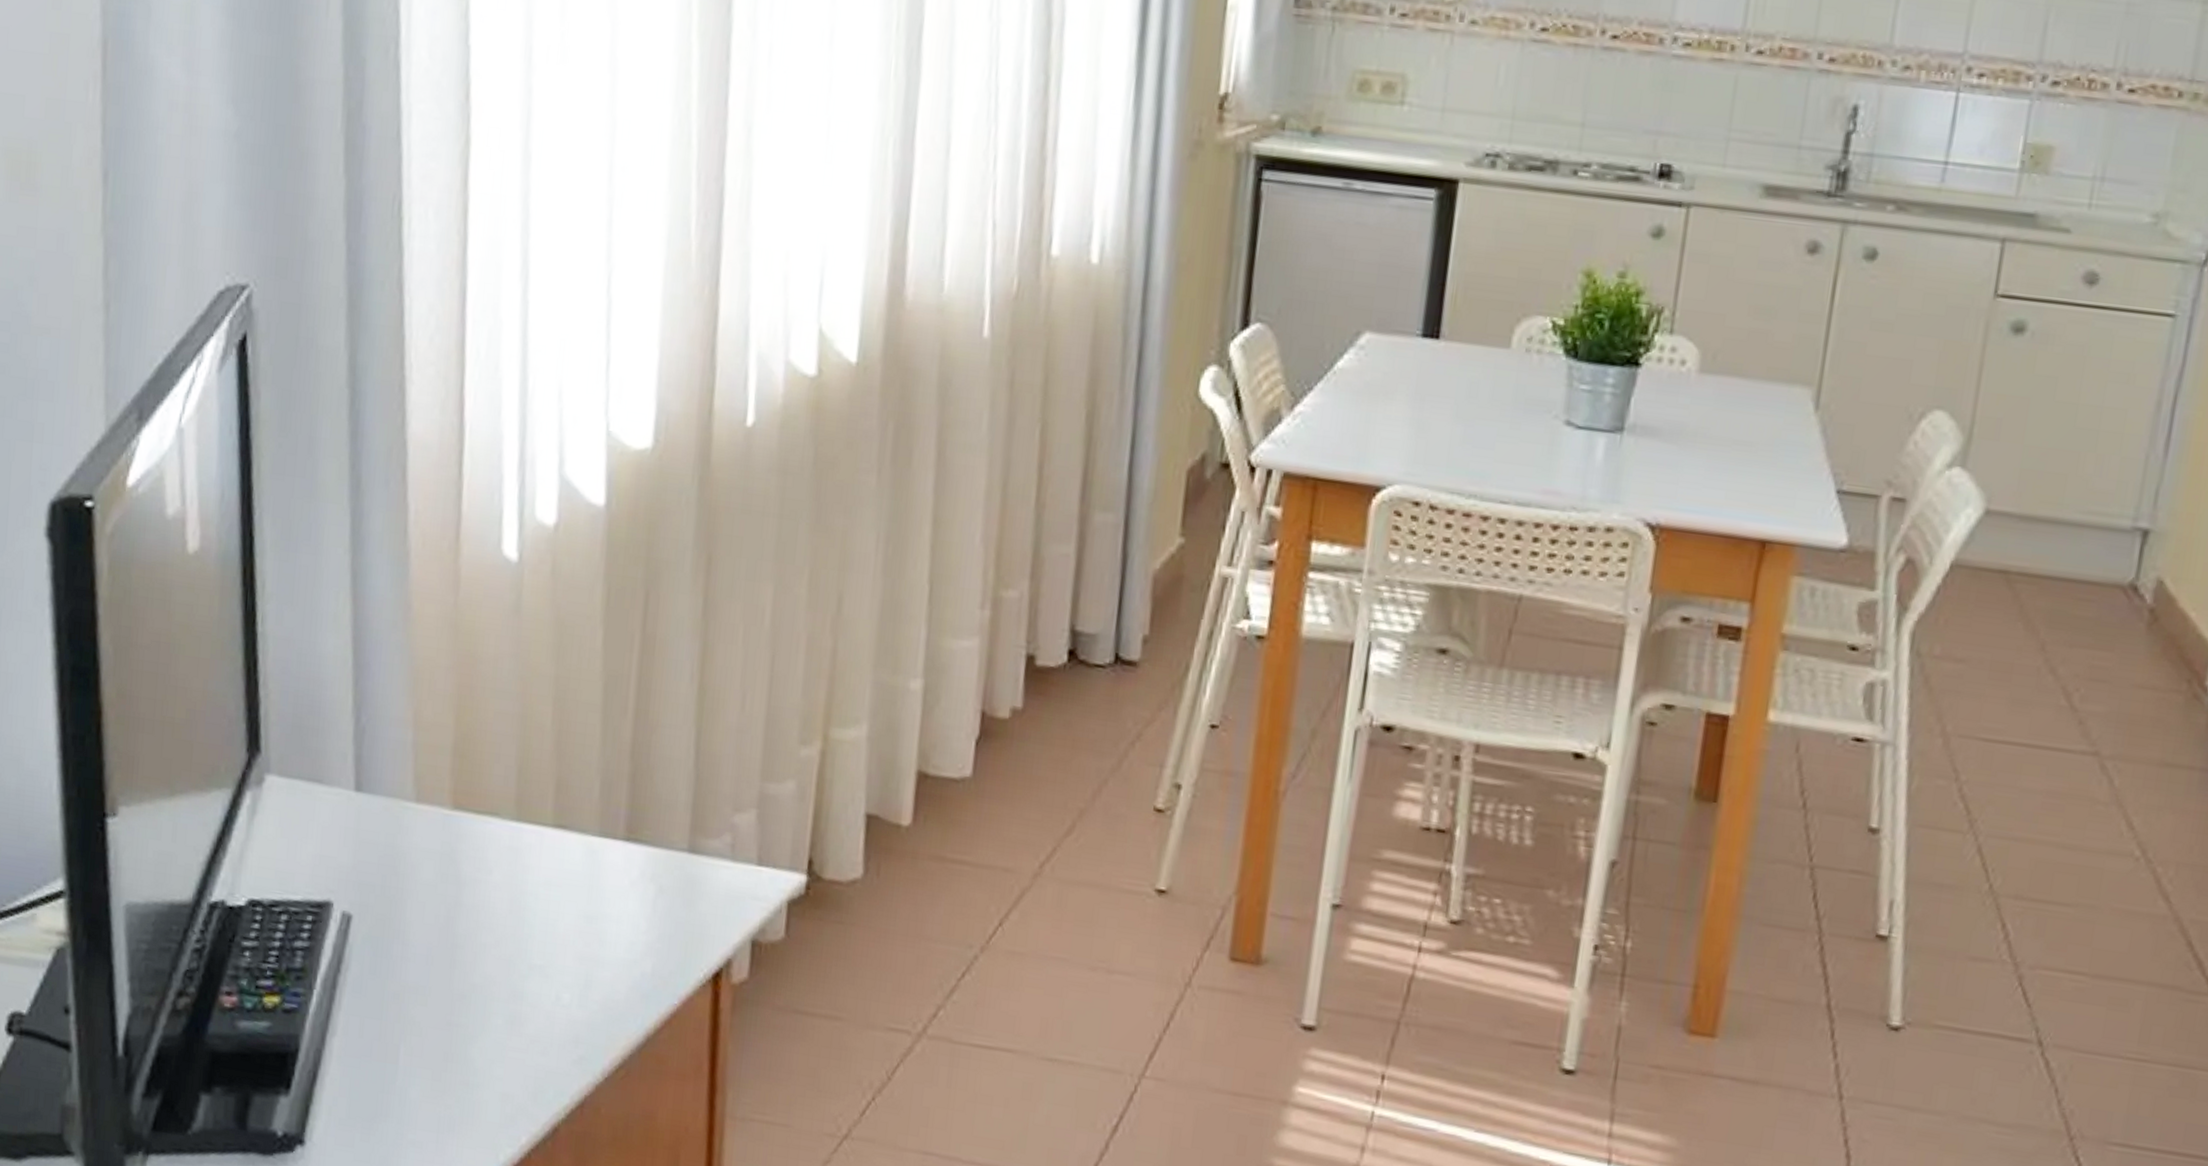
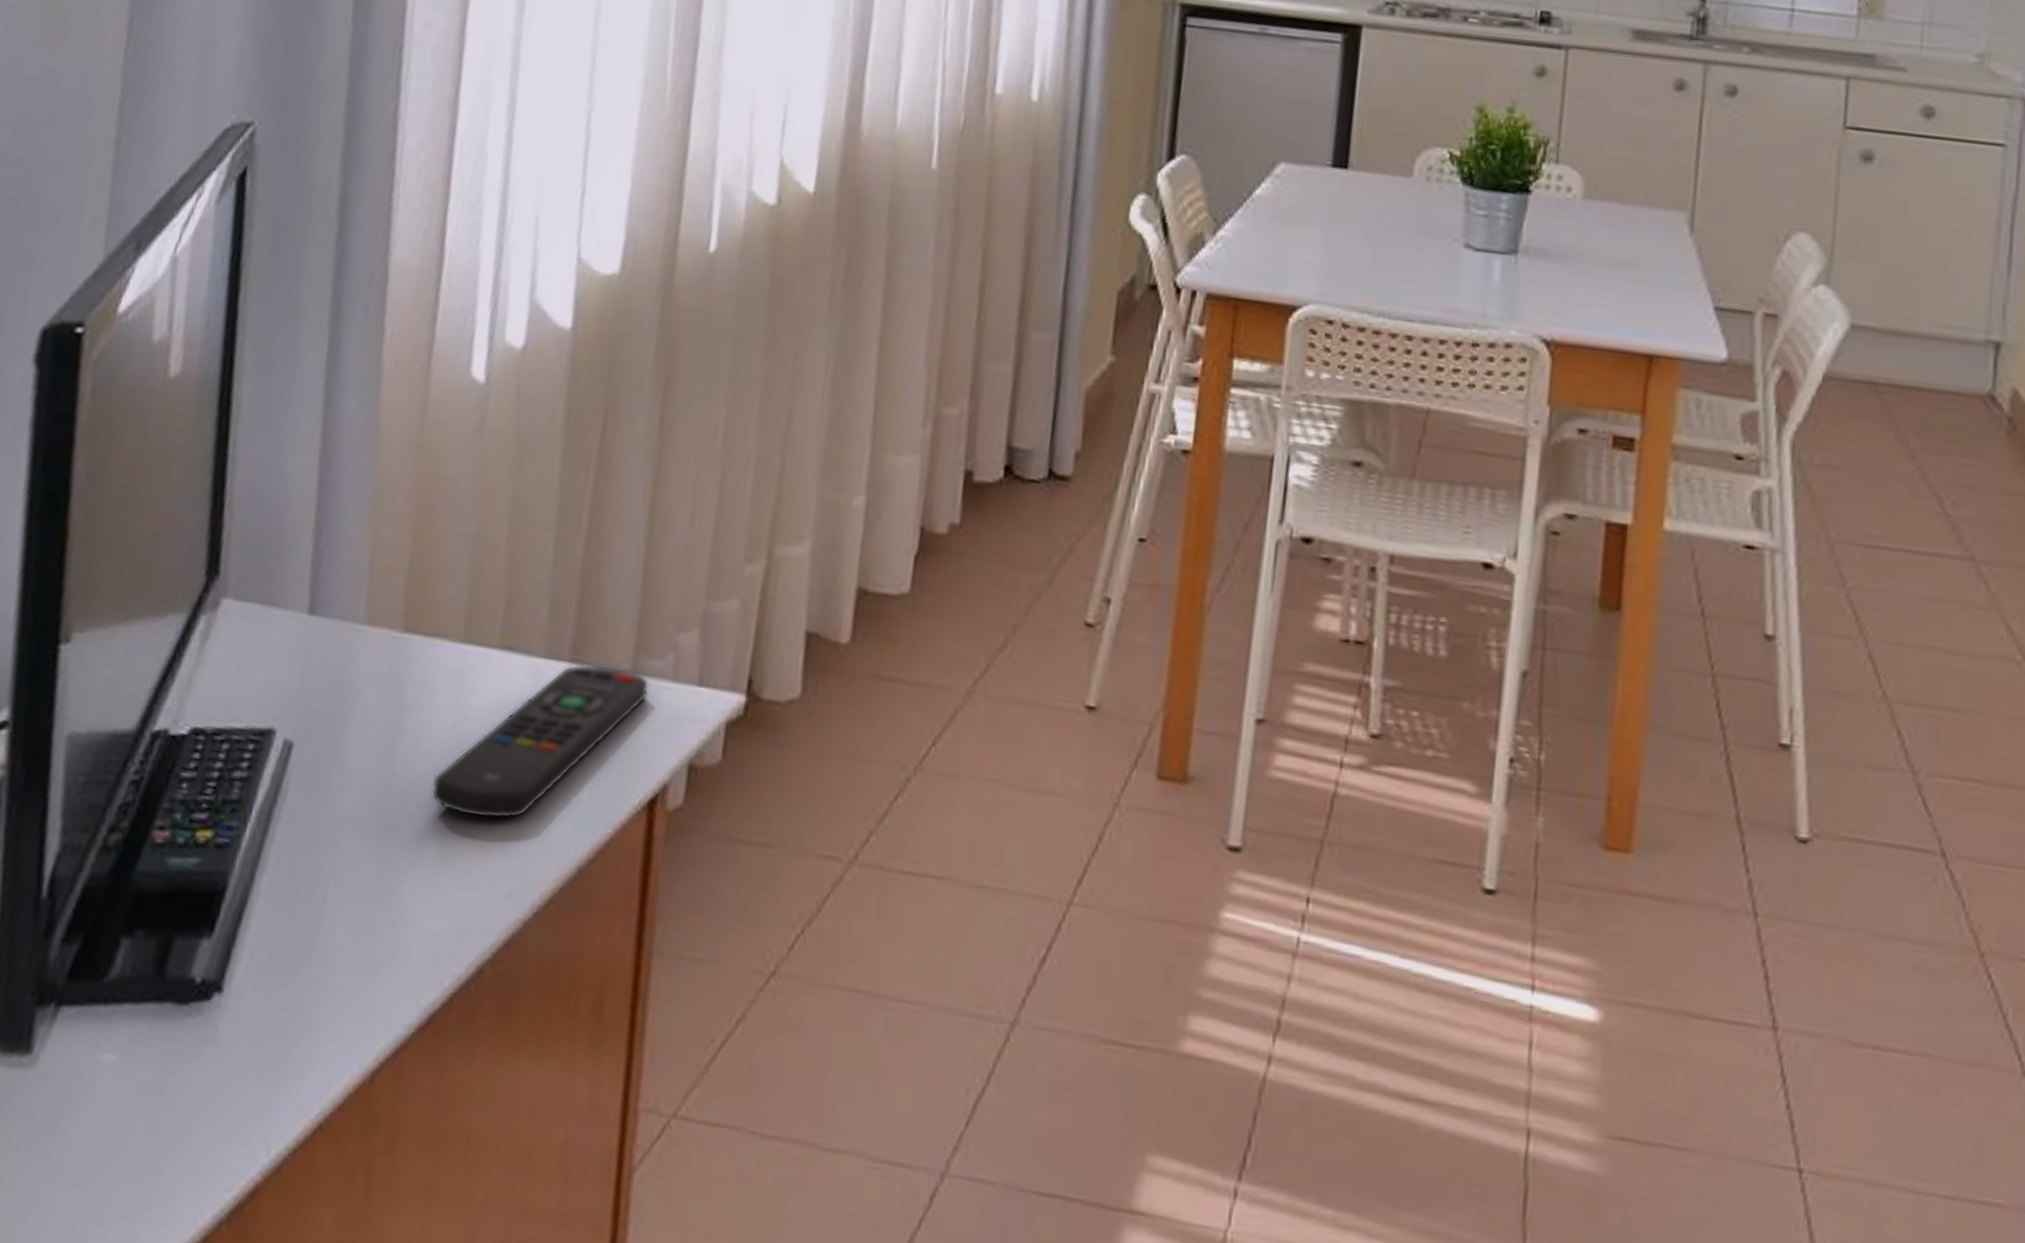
remote control: none [494,842,708,990] -> present [431,664,650,820]

